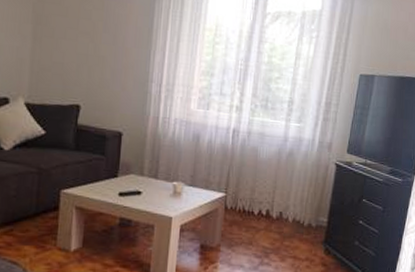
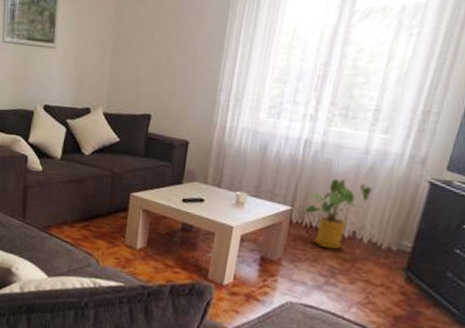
house plant: none [238,164,292,231] -> present [305,178,372,250]

